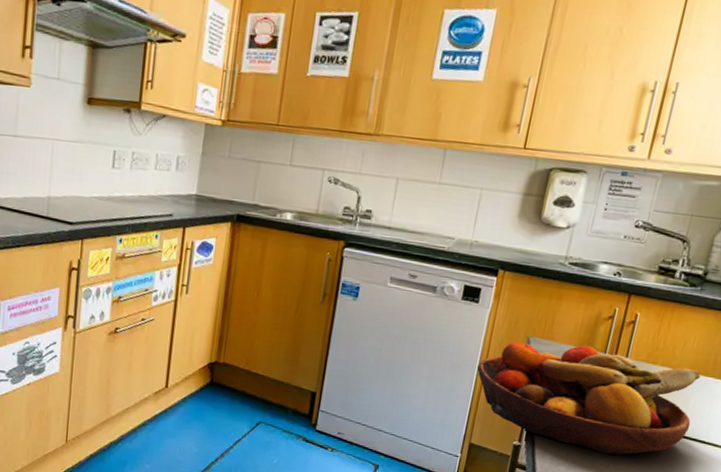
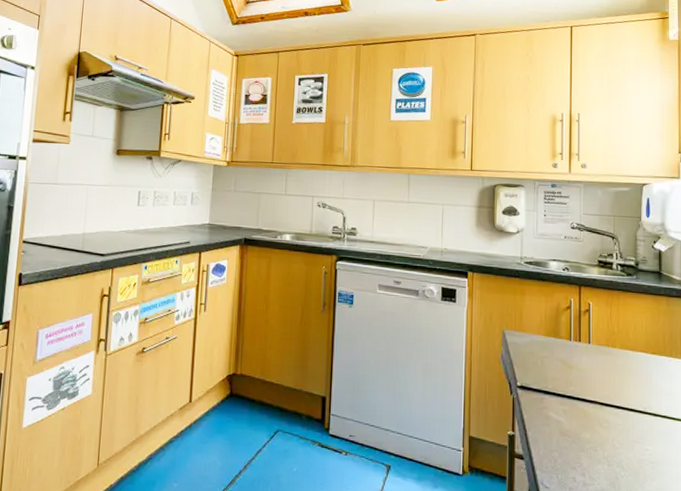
fruit bowl: present [477,342,701,455] -> none [464,334,658,438]

